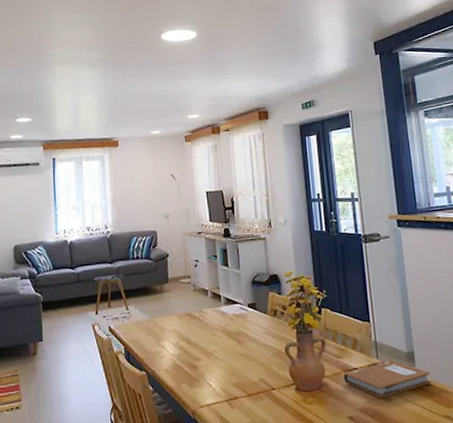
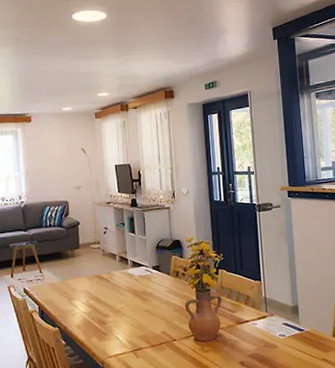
notebook: present [343,360,432,399] -> none [236,313,313,346]

